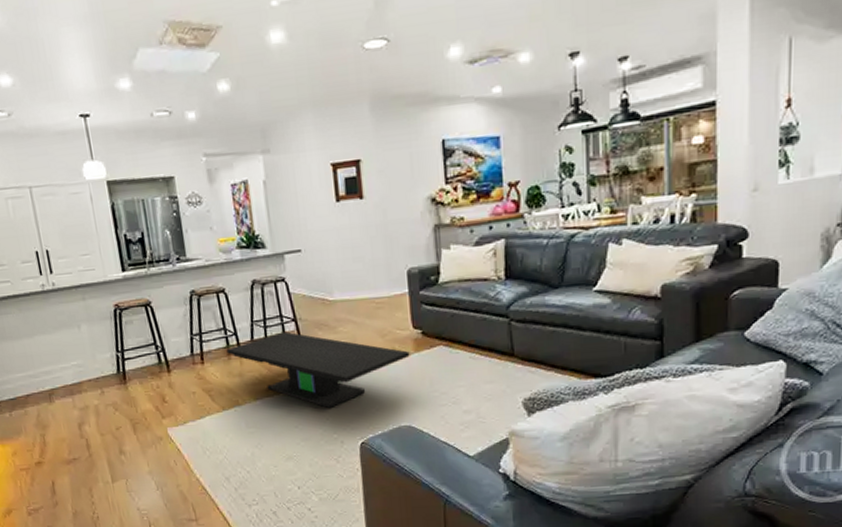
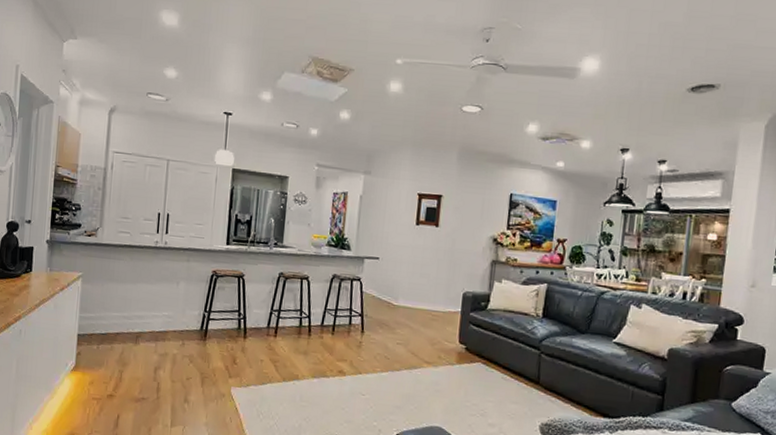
coffee table: present [226,331,410,409] -> none [298,323,452,399]

